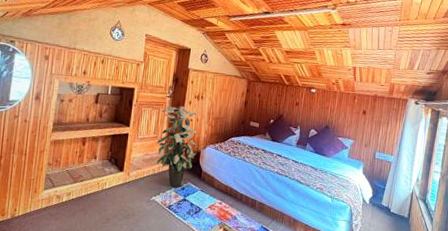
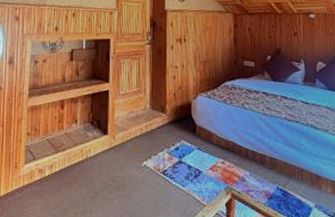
indoor plant: present [156,106,198,188] -> none [141,52,188,148]

